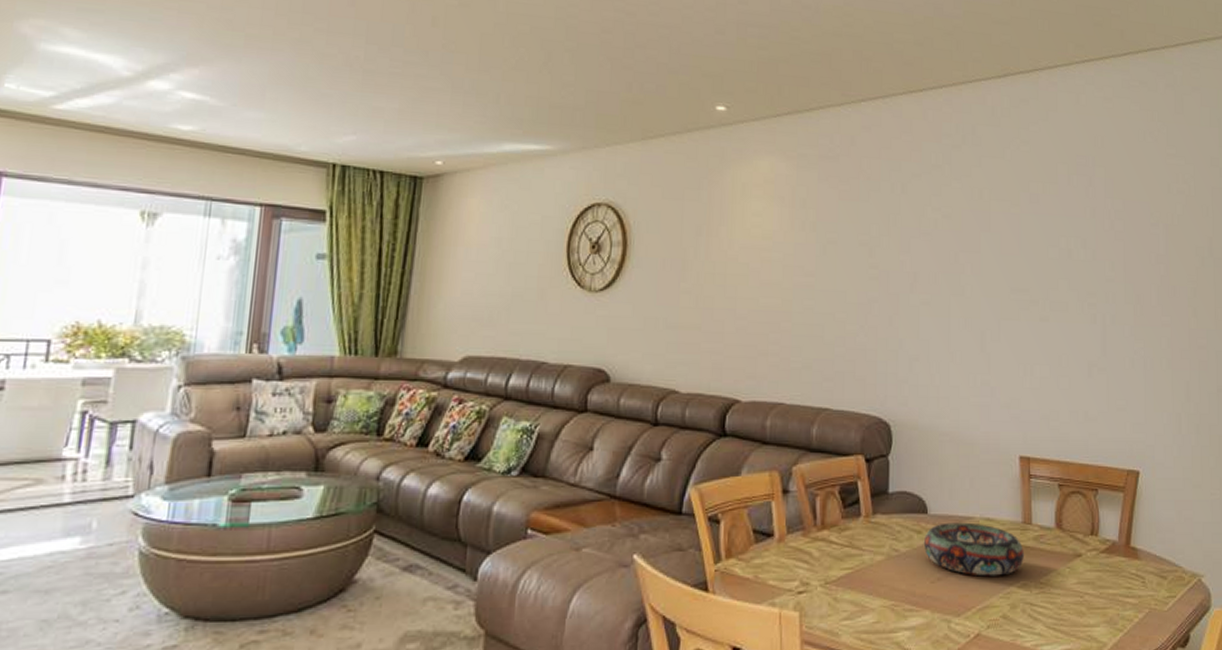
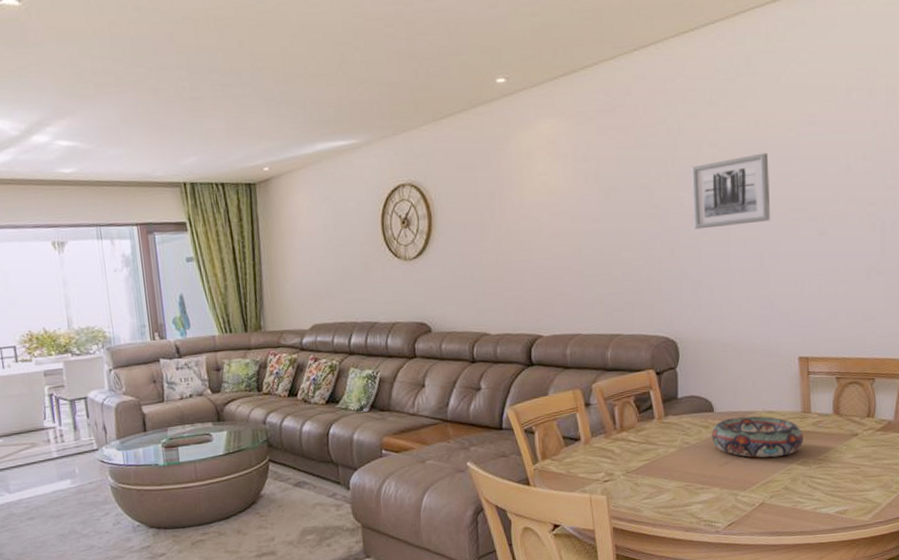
wall art: none [913,225,993,299] -> present [691,152,771,230]

